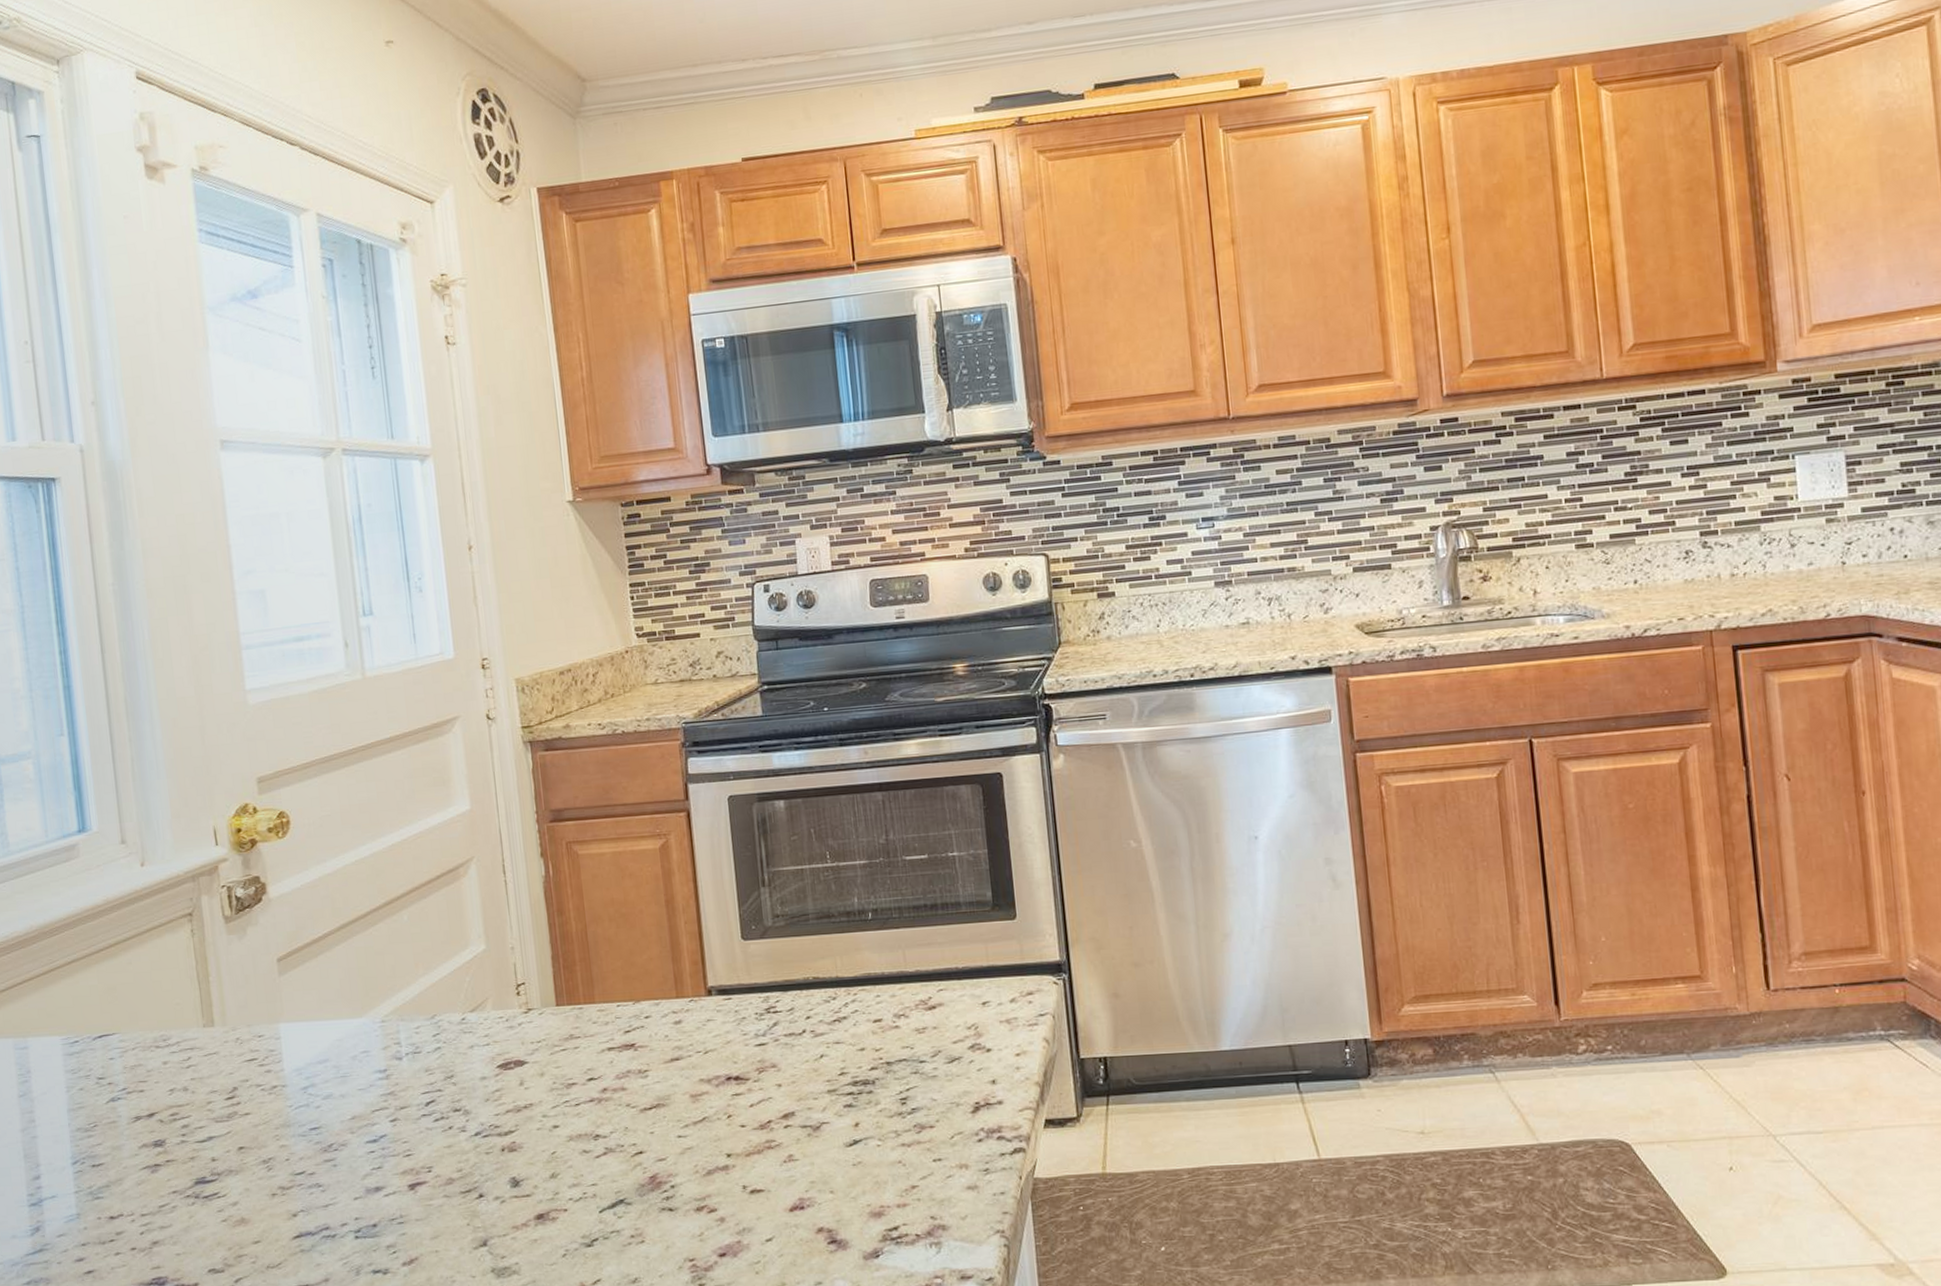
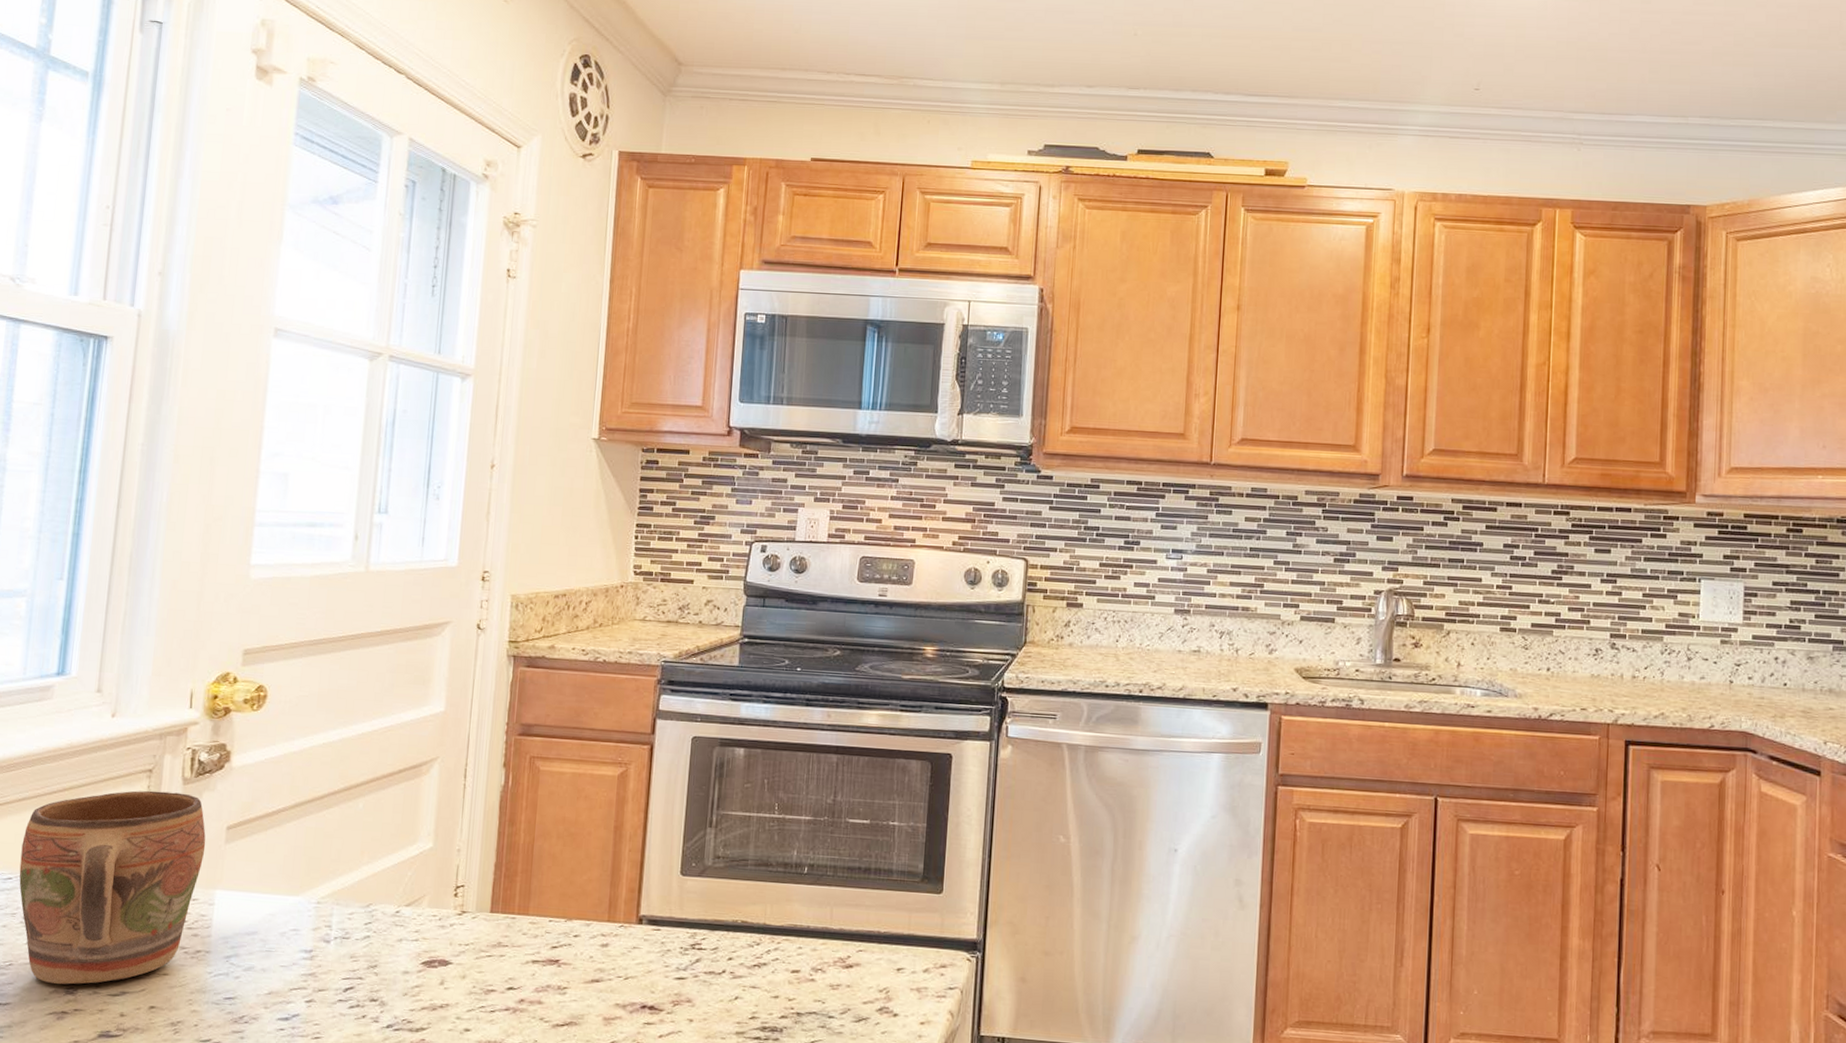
mug: none [80,932,261,1139] -> present [19,790,206,985]

